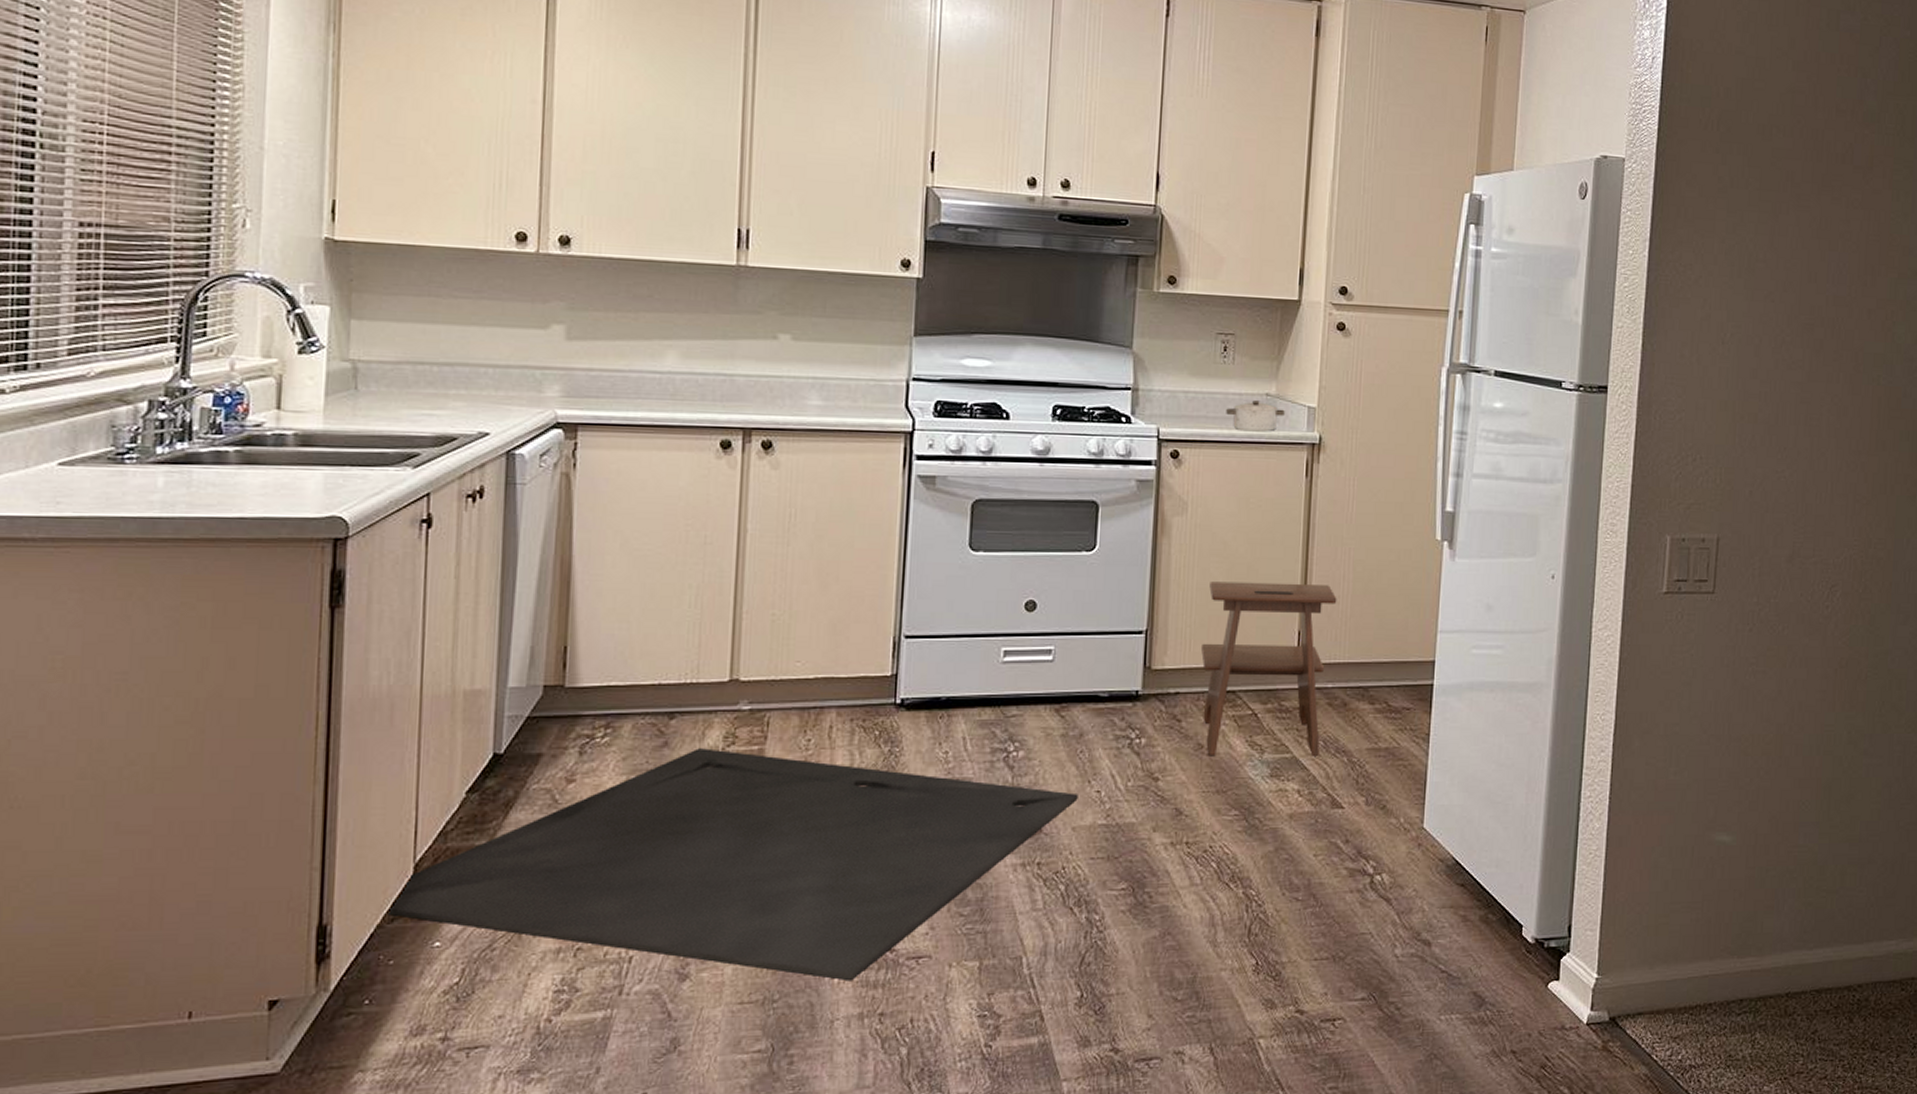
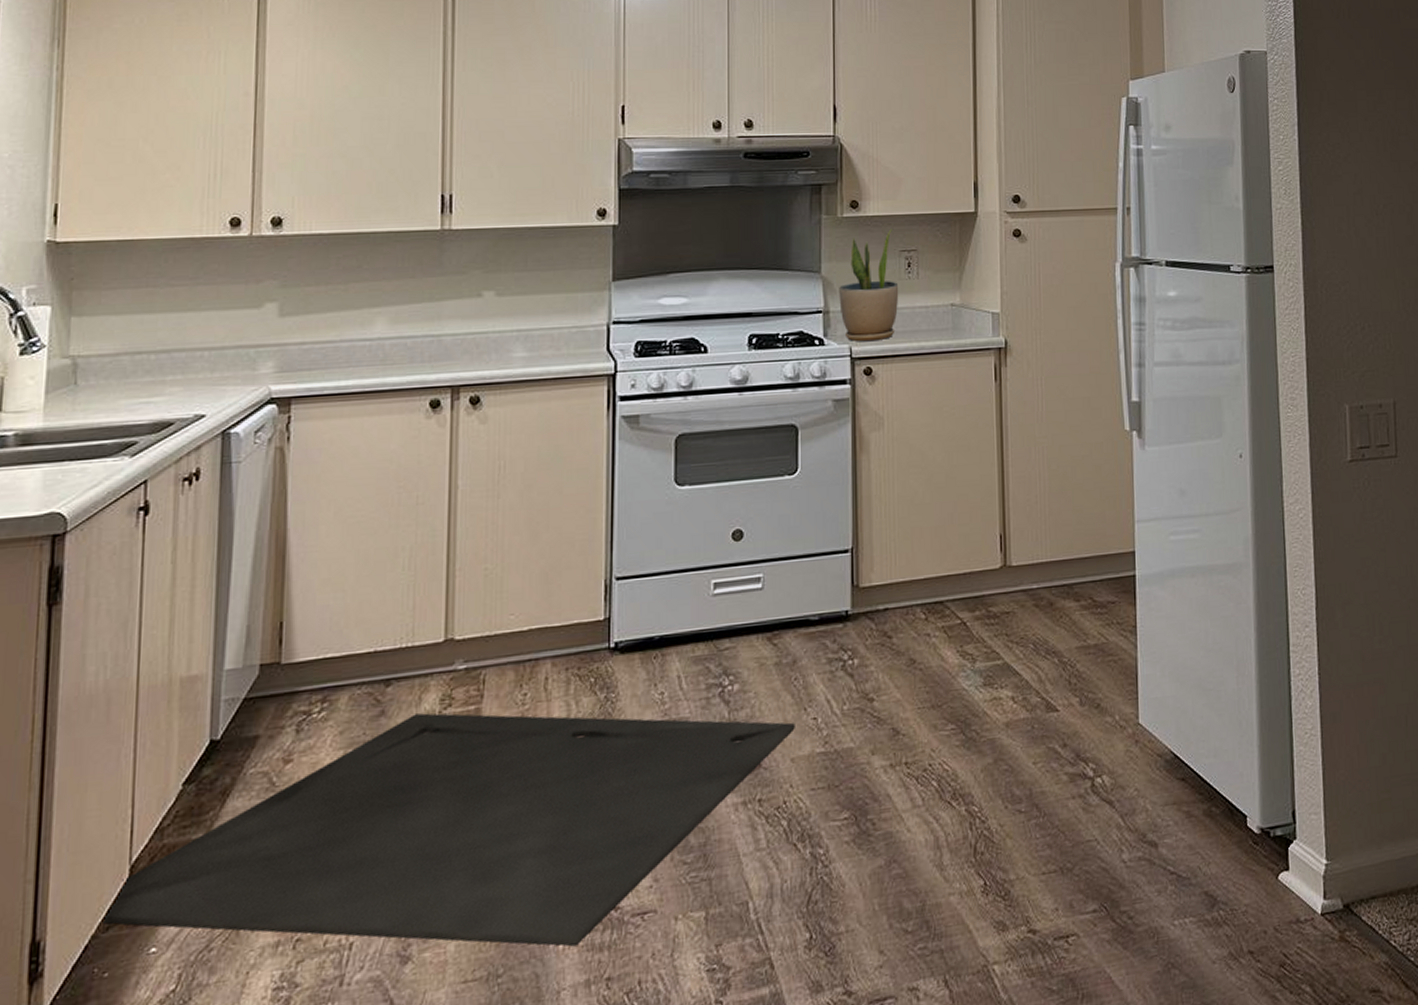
potted plant: none [1149,310,1213,424] -> present [839,229,899,342]
step stool: present [1201,581,1337,756] -> none [907,485,1035,670]
cooking pot: present [1226,400,1285,432] -> none [914,311,970,343]

